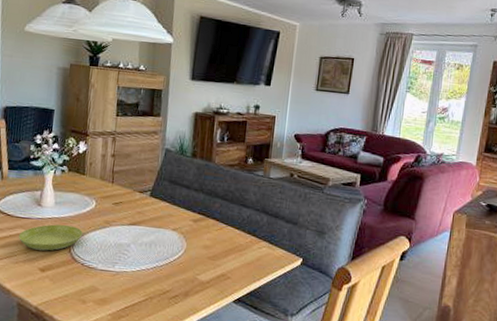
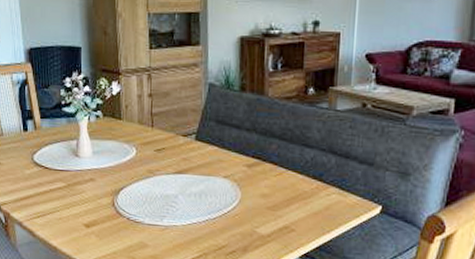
saucer: present [18,224,83,251] -> none [58,176,125,205]

